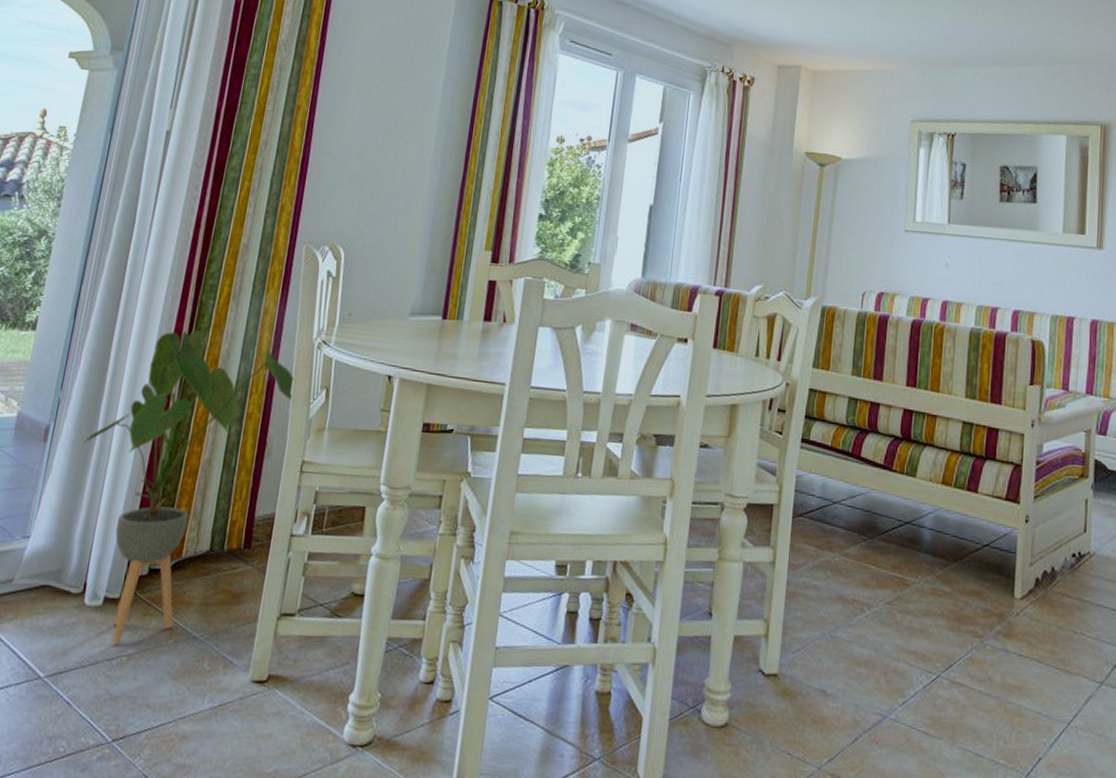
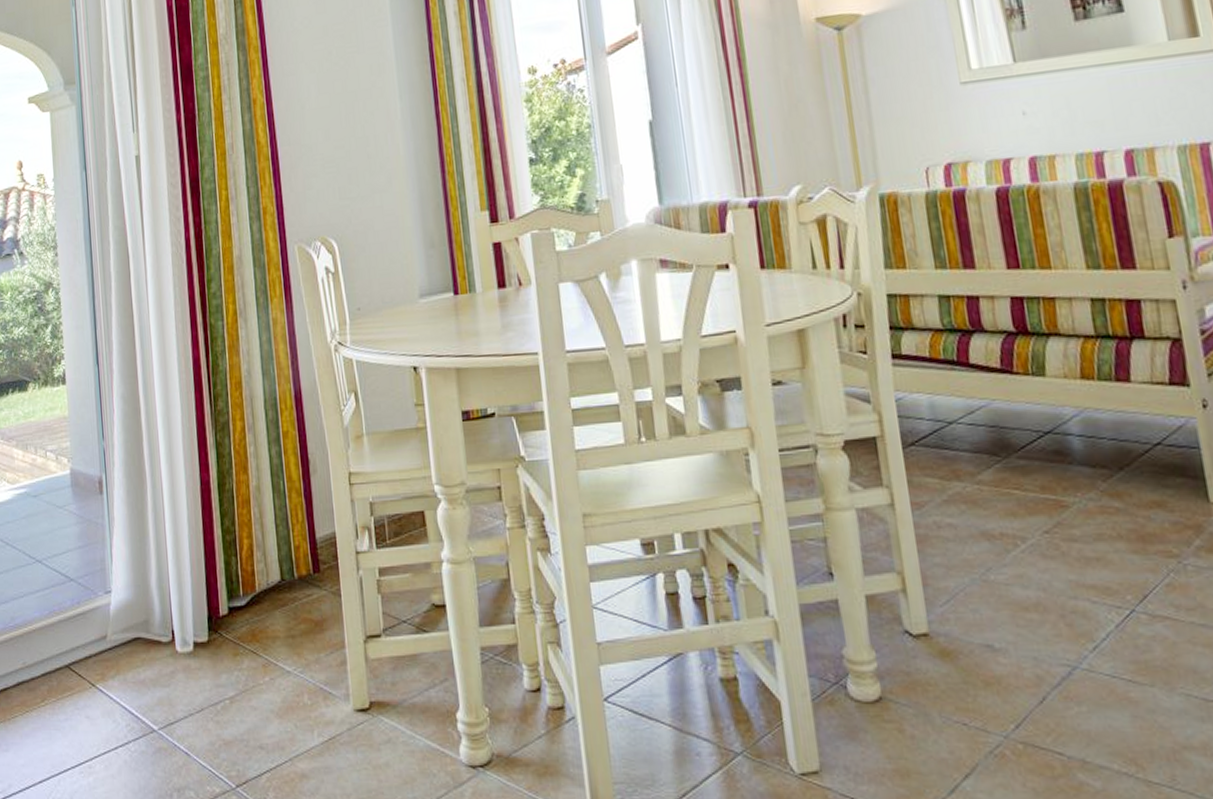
house plant: present [83,330,295,643] -> none [136,350,325,687]

